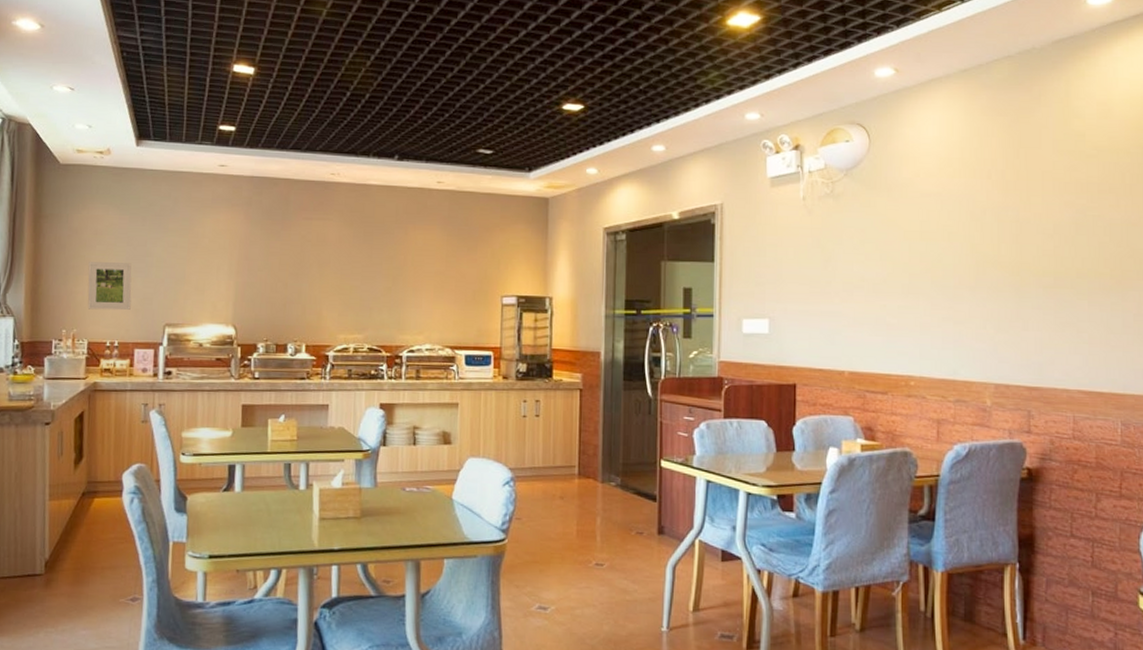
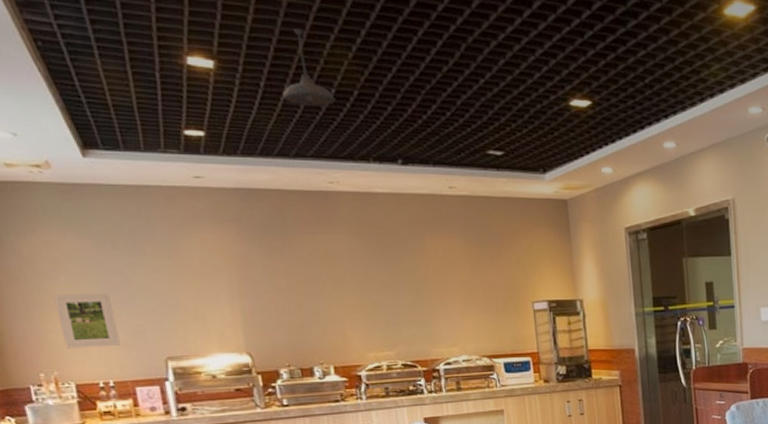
pendant light: none [306,41,349,106] -> present [283,28,336,106]

